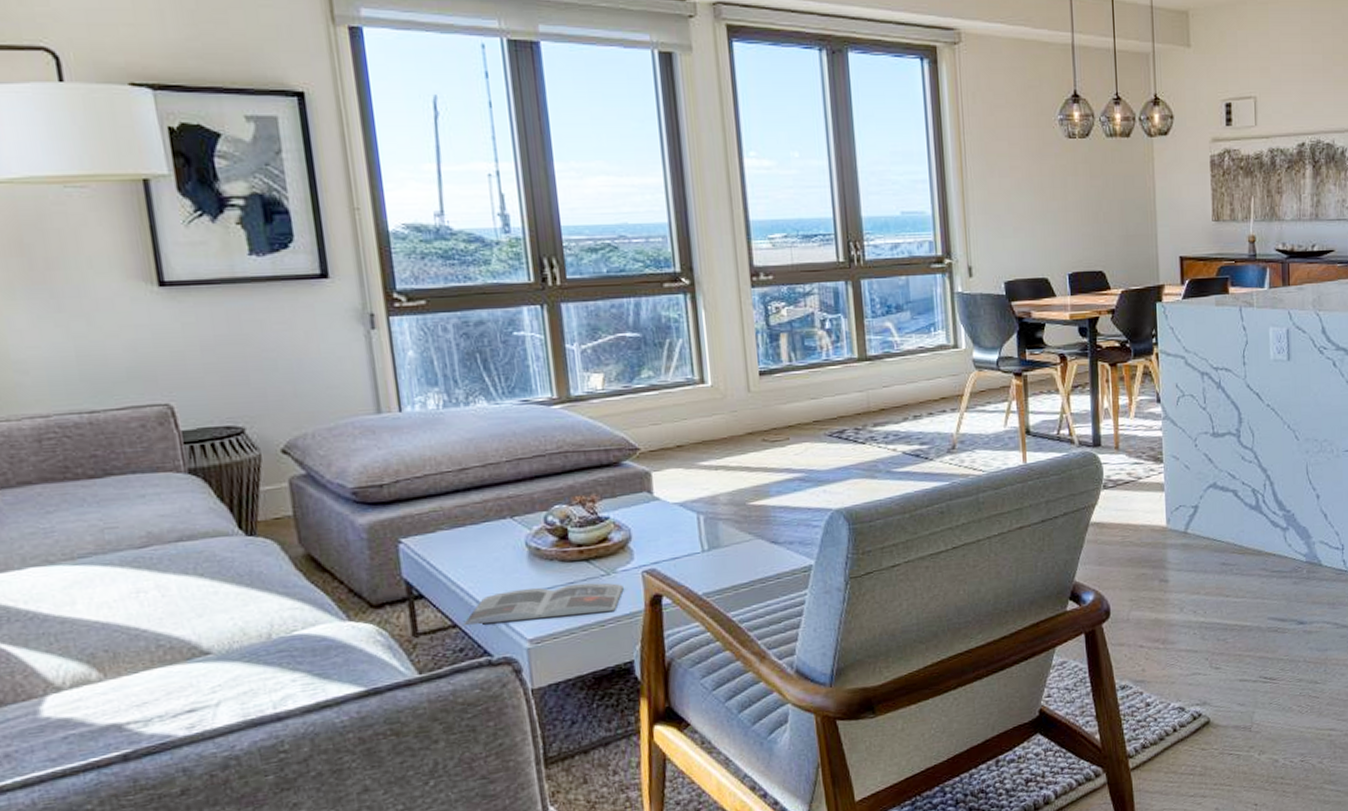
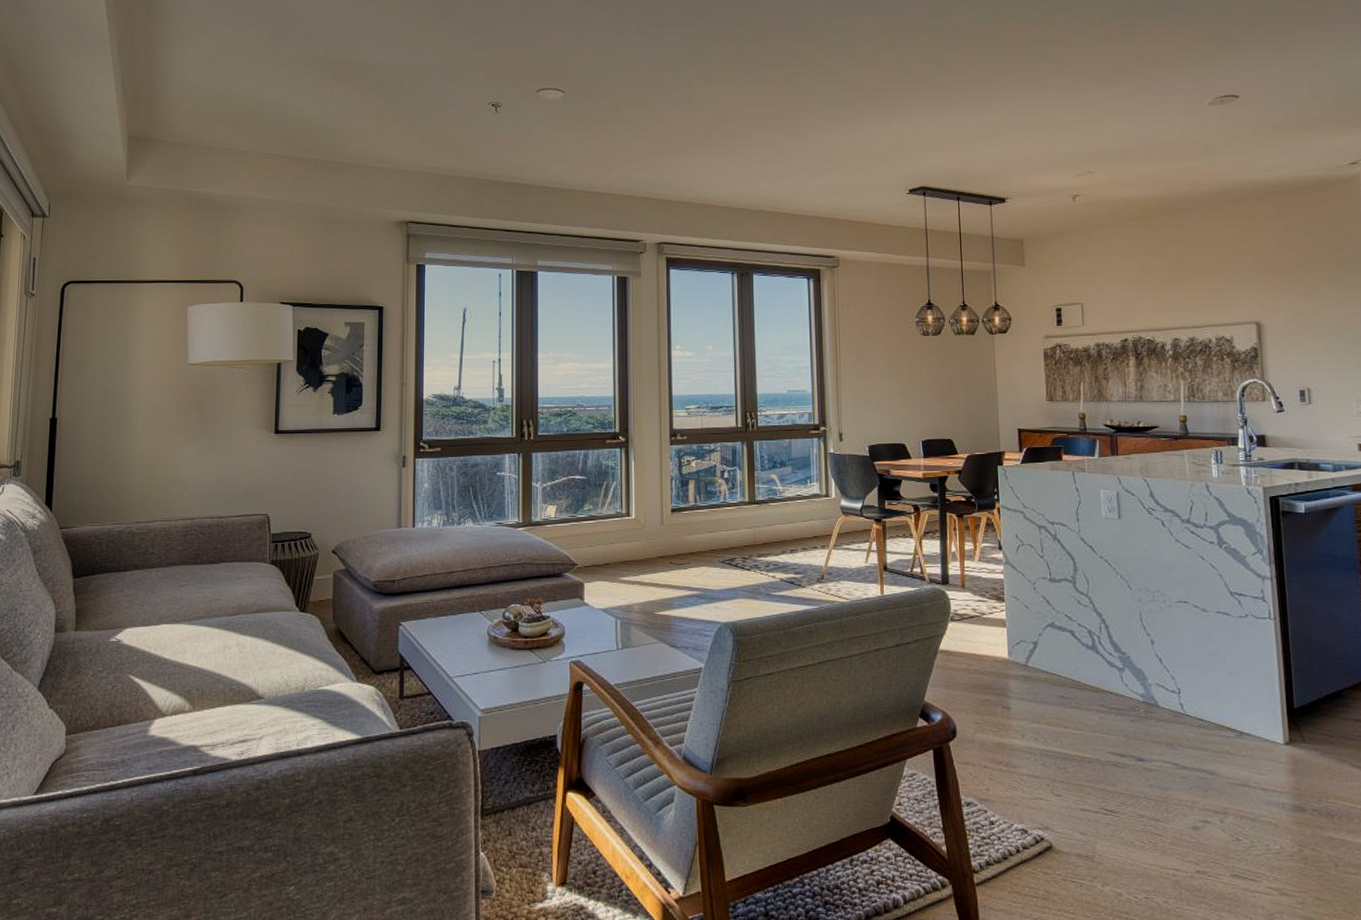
magazine: present [463,582,624,626] -> none [436,667,555,694]

